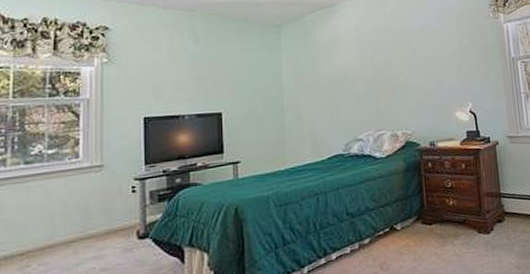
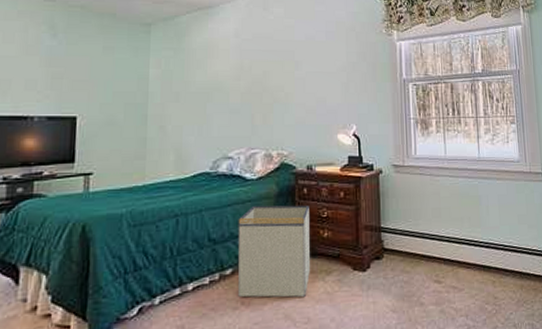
storage bin: none [371,178,440,263] -> present [237,205,310,298]

